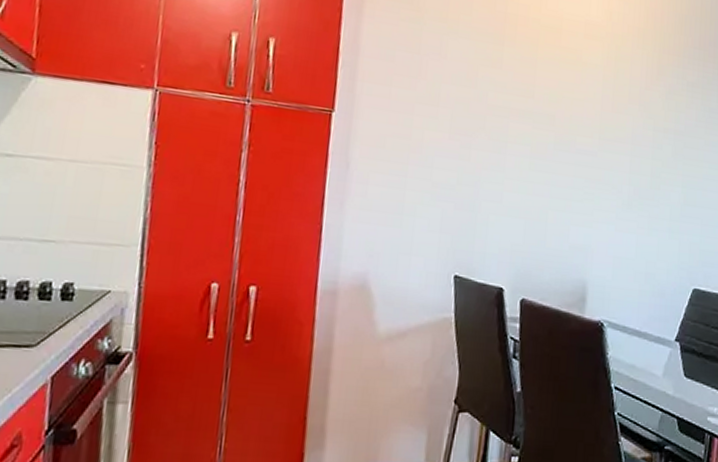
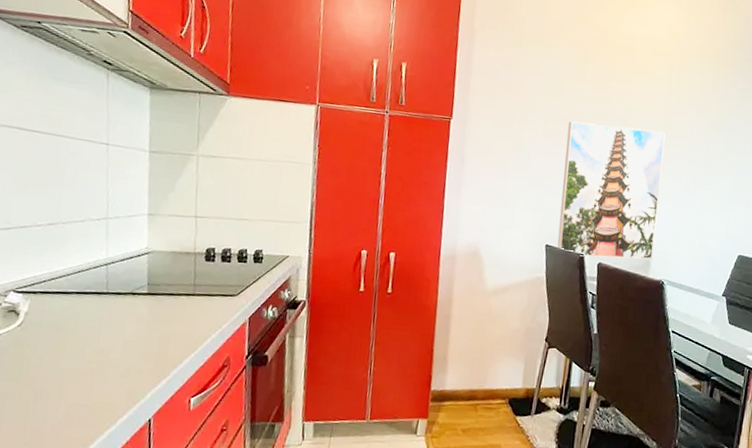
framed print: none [468,117,602,295] -> present [557,121,665,260]

